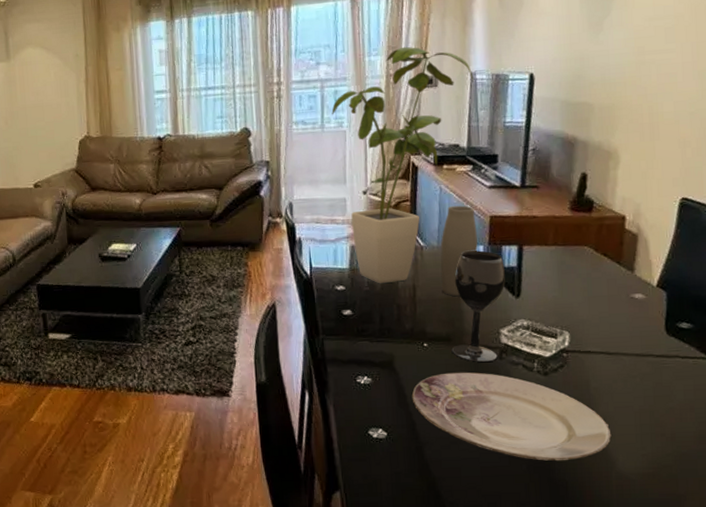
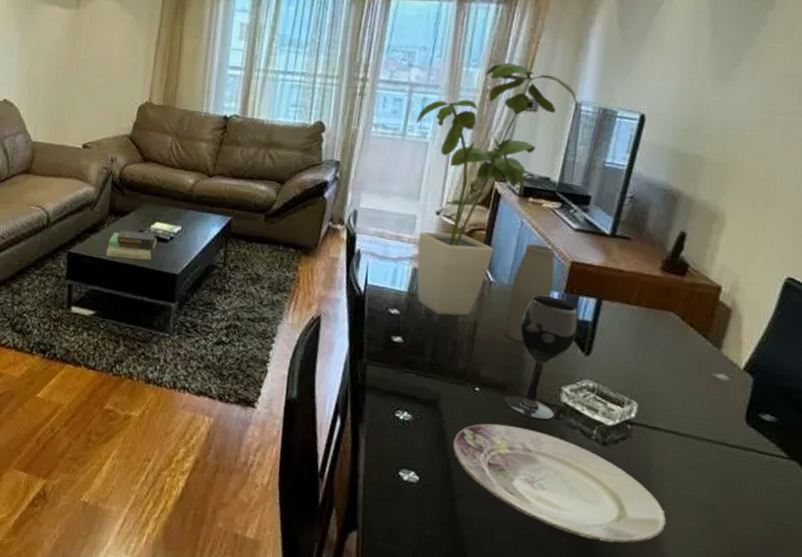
books: none [71,254,116,283] -> present [105,230,157,260]

